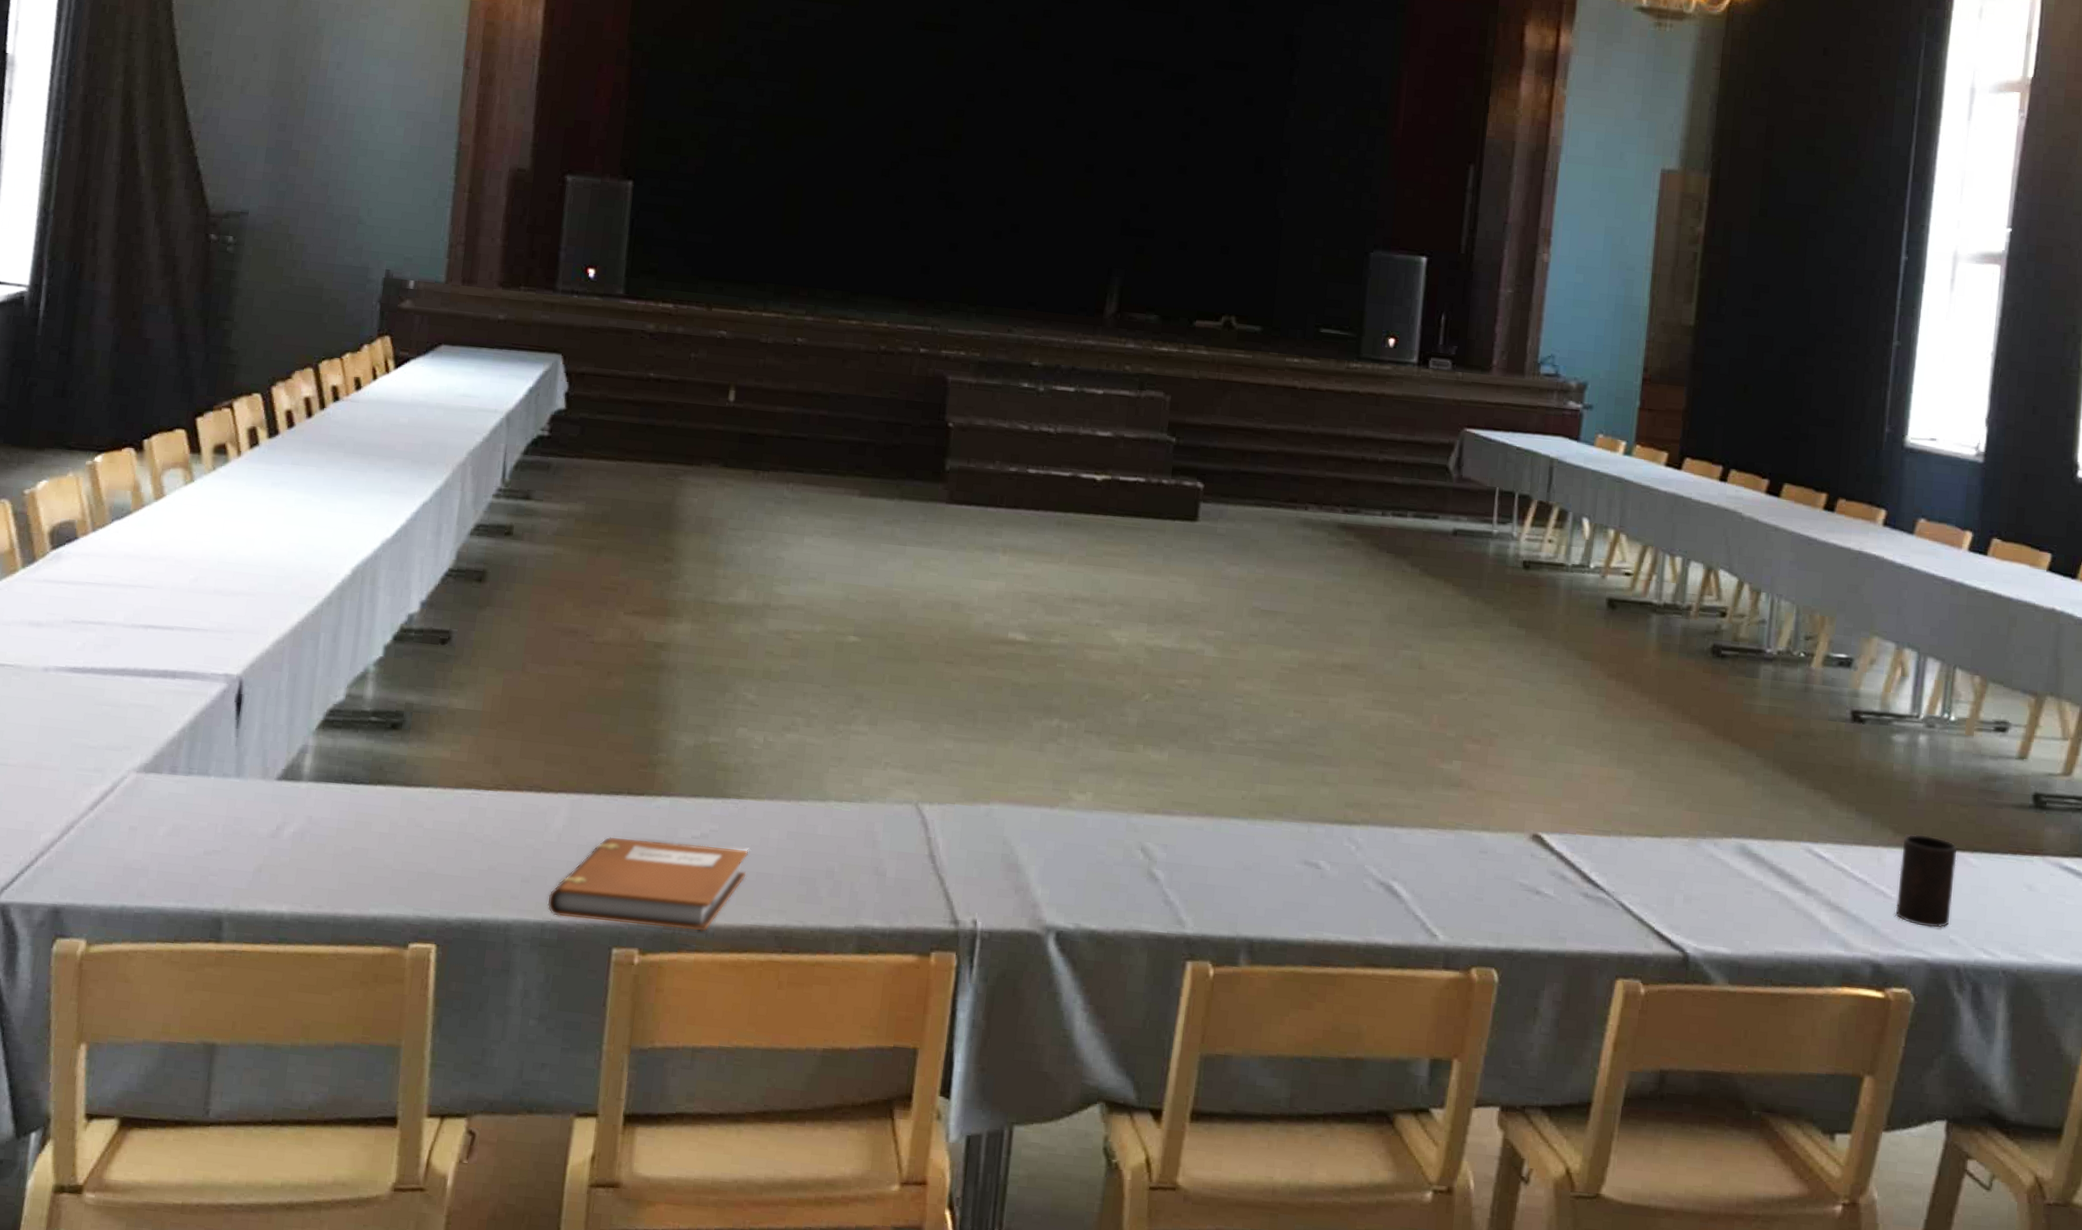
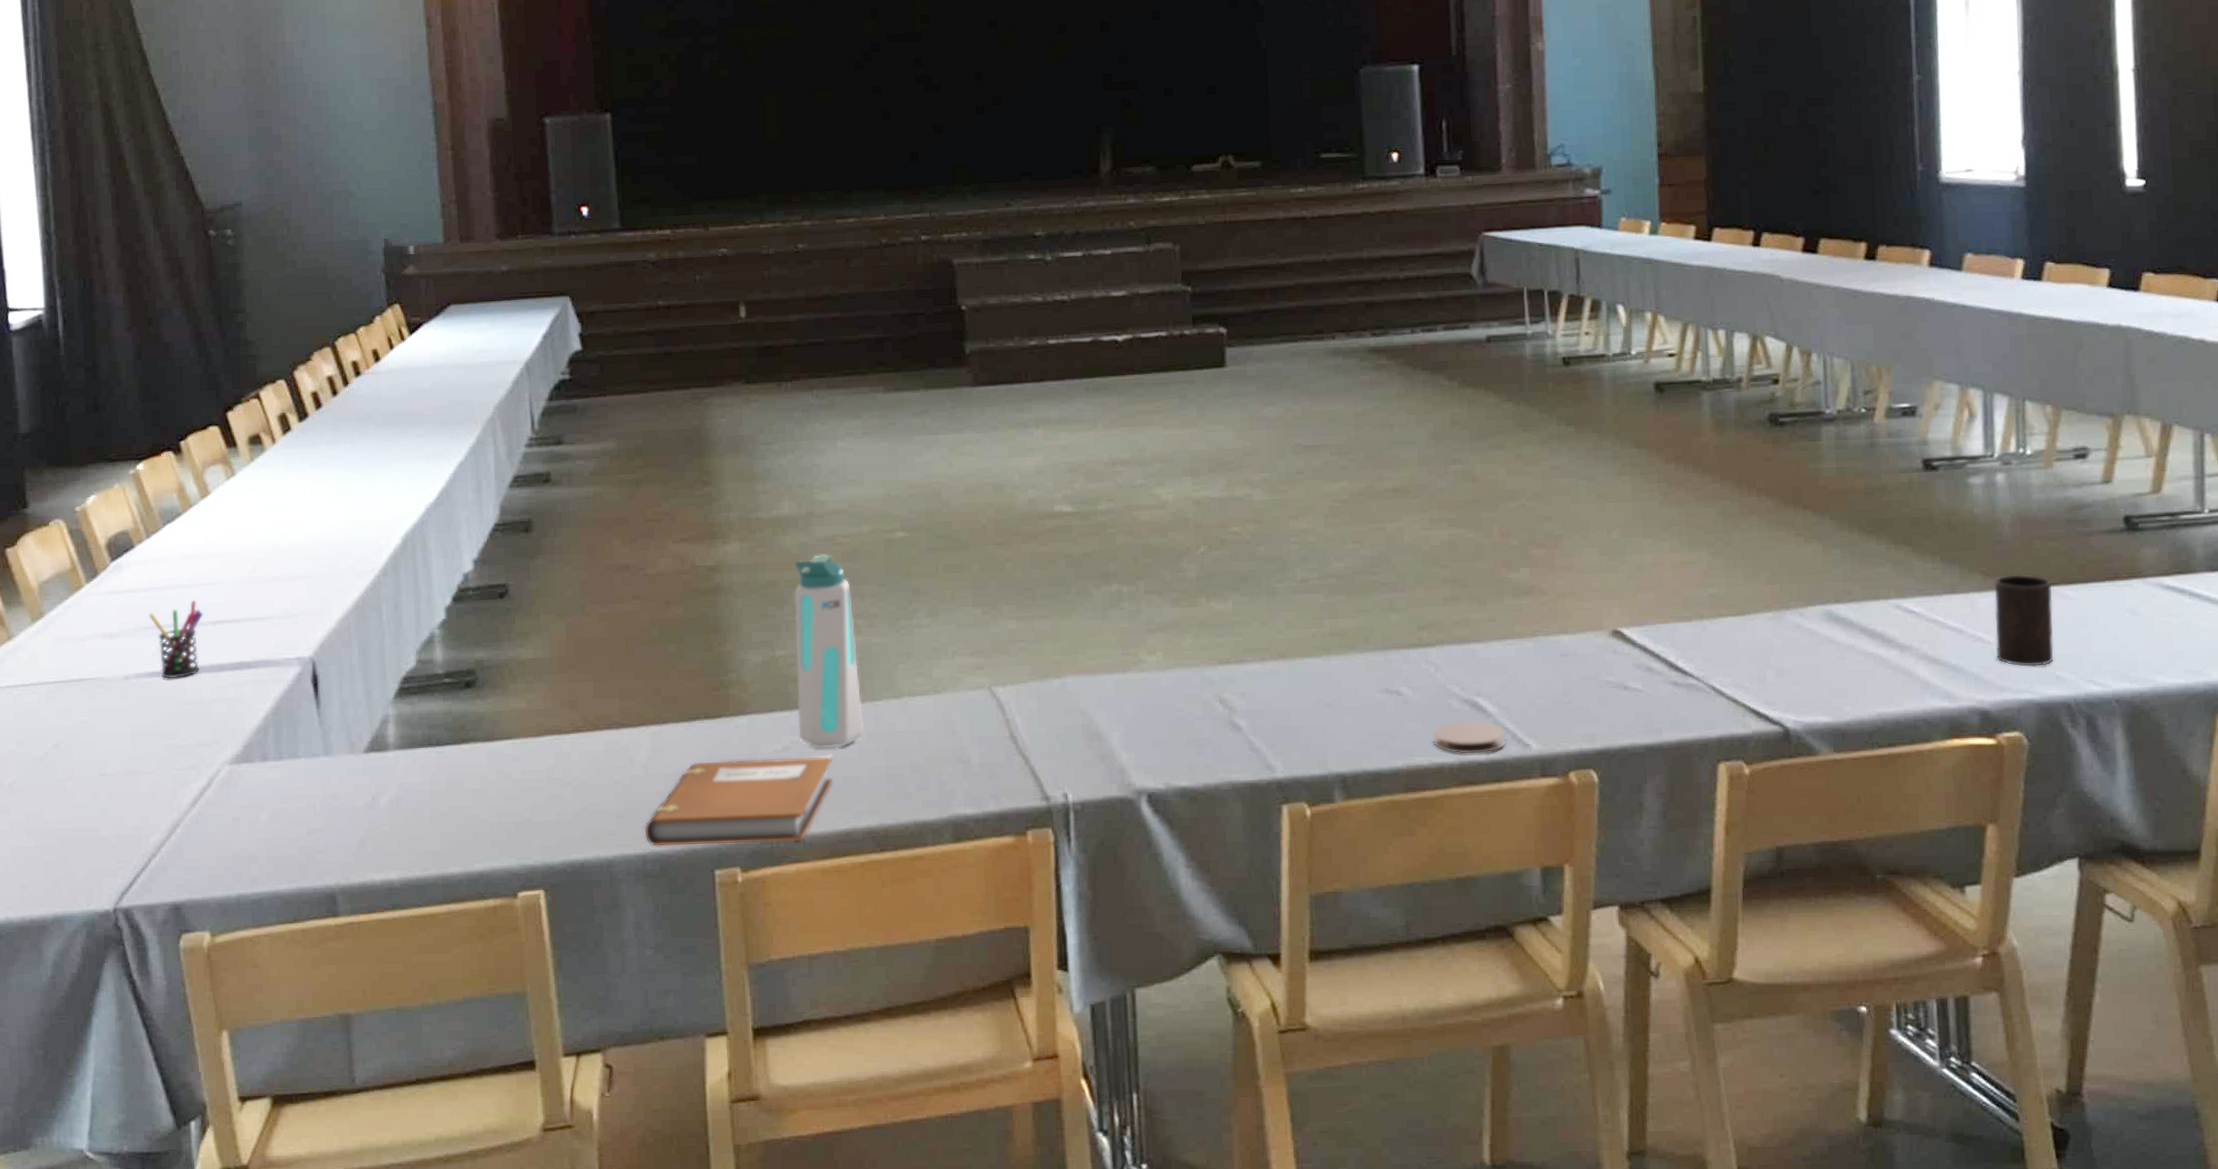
pen holder: none [79,601,137,678] -> present [148,601,204,679]
water bottle: none [718,646,794,843] -> present [794,554,865,749]
coaster: none [1343,902,1416,938] -> present [1432,721,1507,754]

